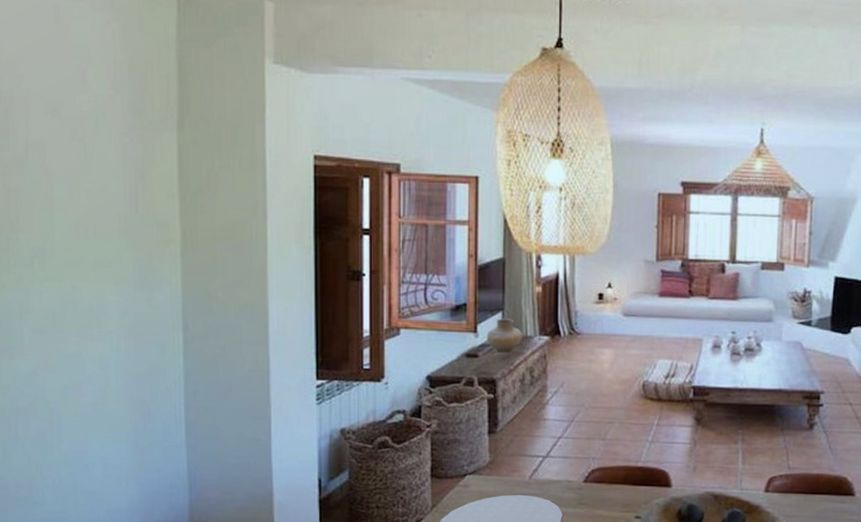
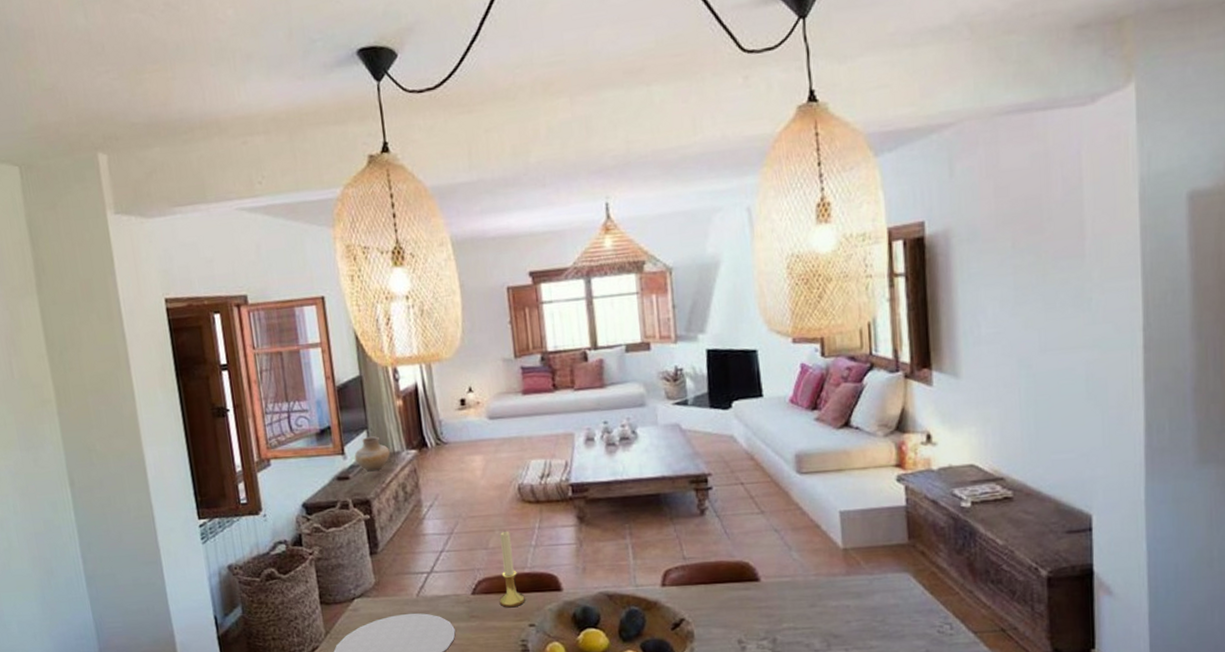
candle holder: none [609,424,635,499] -> present [499,531,525,608]

